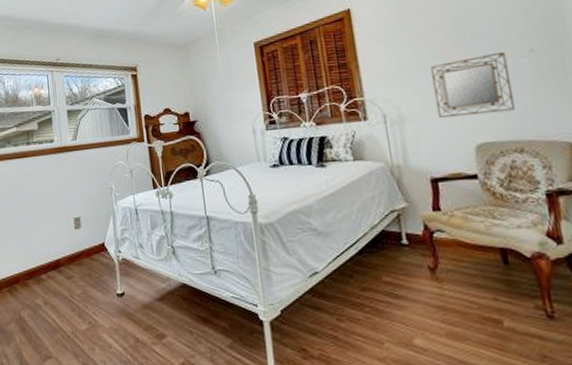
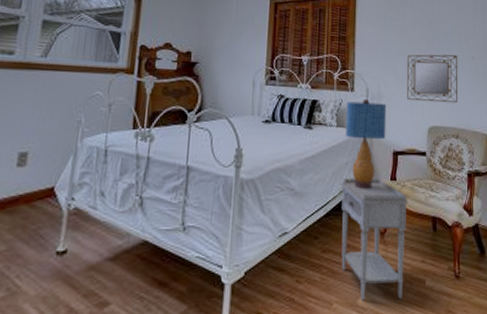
table lamp: none [360,125,418,223] -> present [345,98,387,189]
nightstand: none [368,211,473,341] -> present [340,178,409,301]

